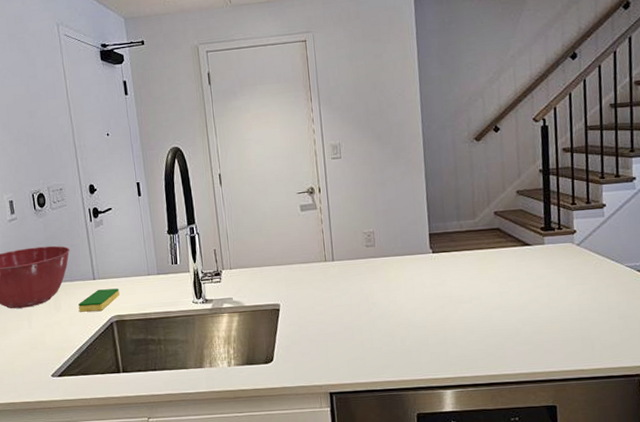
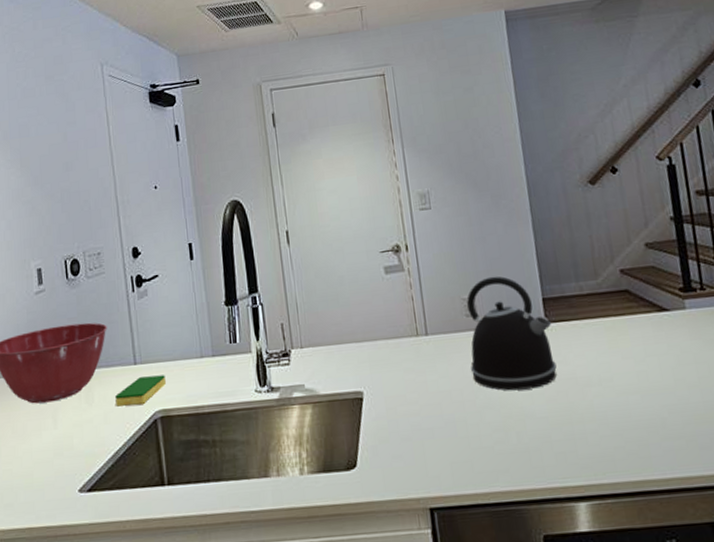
kettle: none [367,214,437,306] -> present [467,276,557,391]

